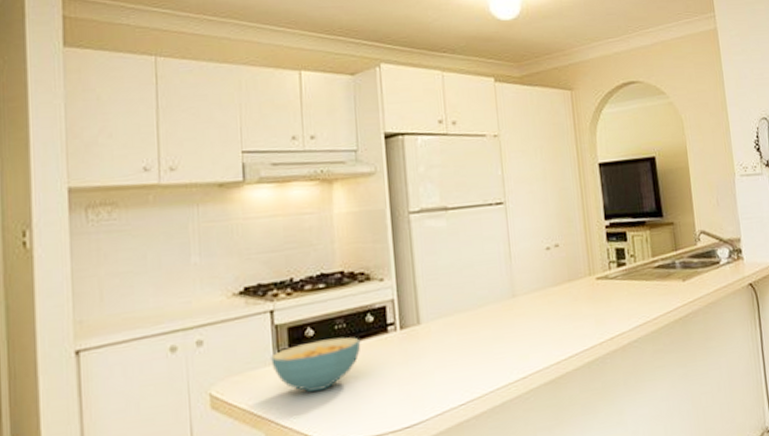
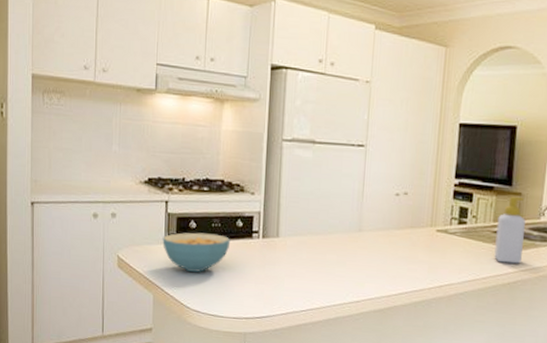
soap bottle: none [655,226,688,298] -> present [494,196,525,264]

